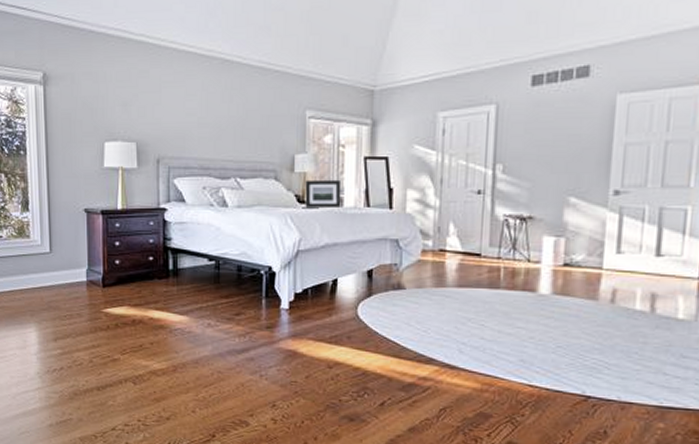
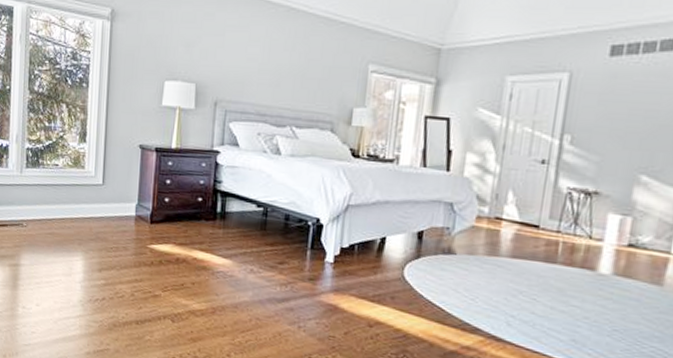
picture frame: present [305,179,342,209] -> none [359,134,399,167]

